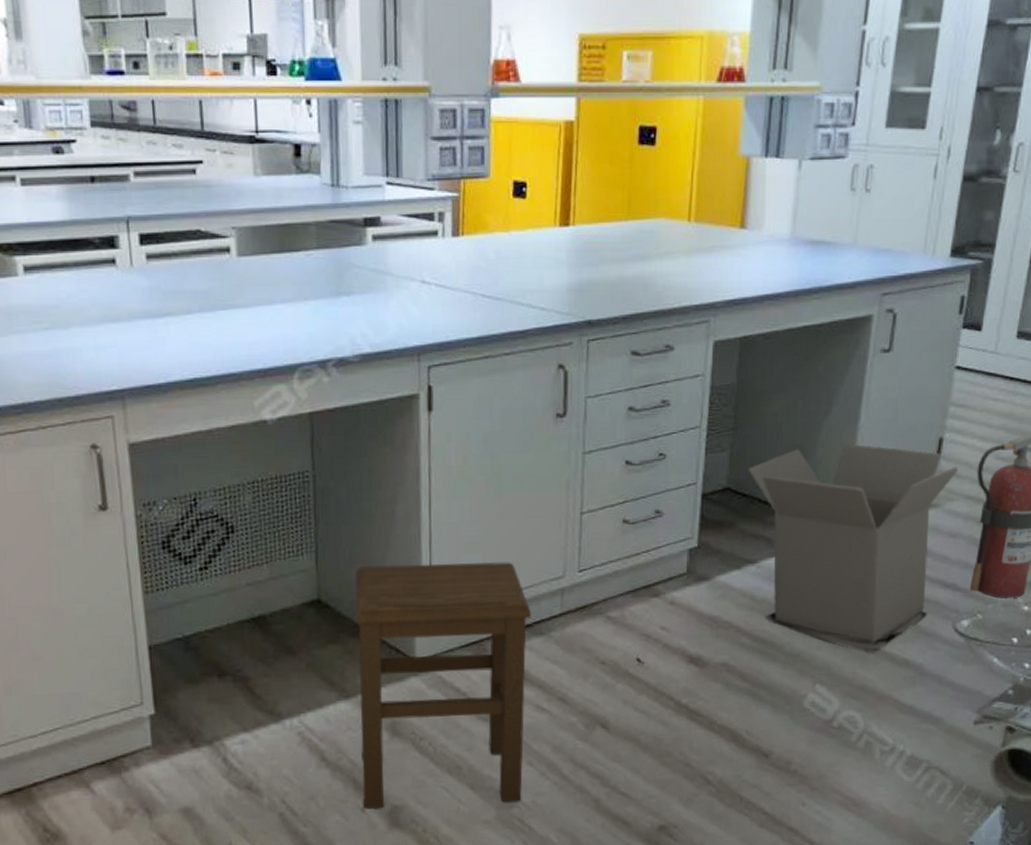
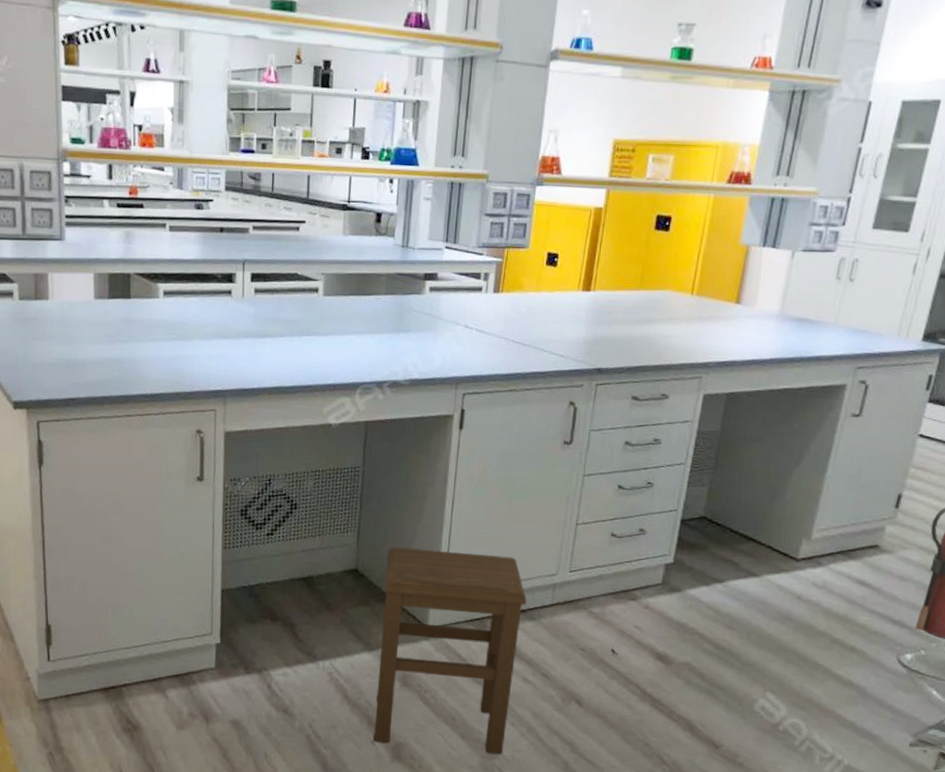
cardboard box: present [748,443,958,654] -> none [723,490,914,672]

